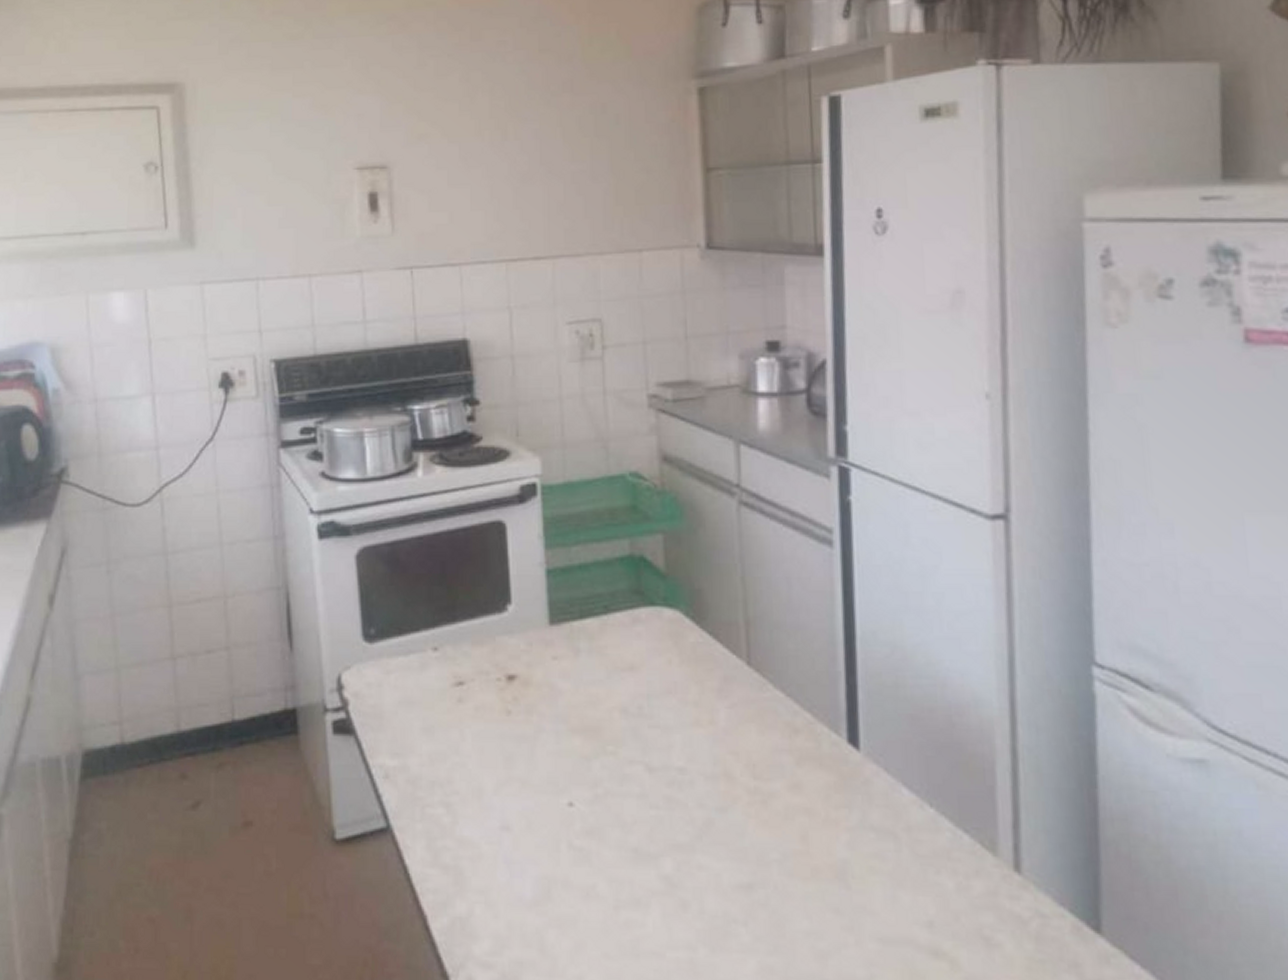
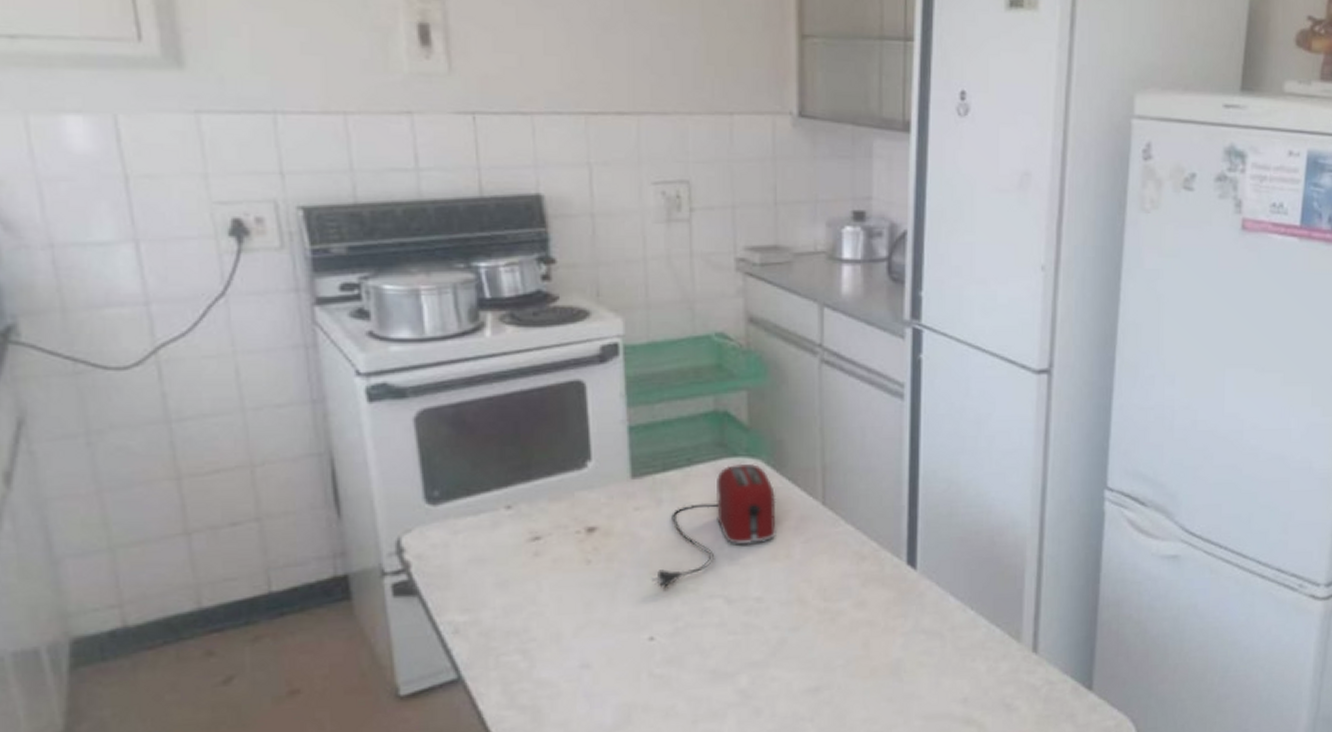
toaster: none [570,613,698,749] -> present [651,463,776,589]

